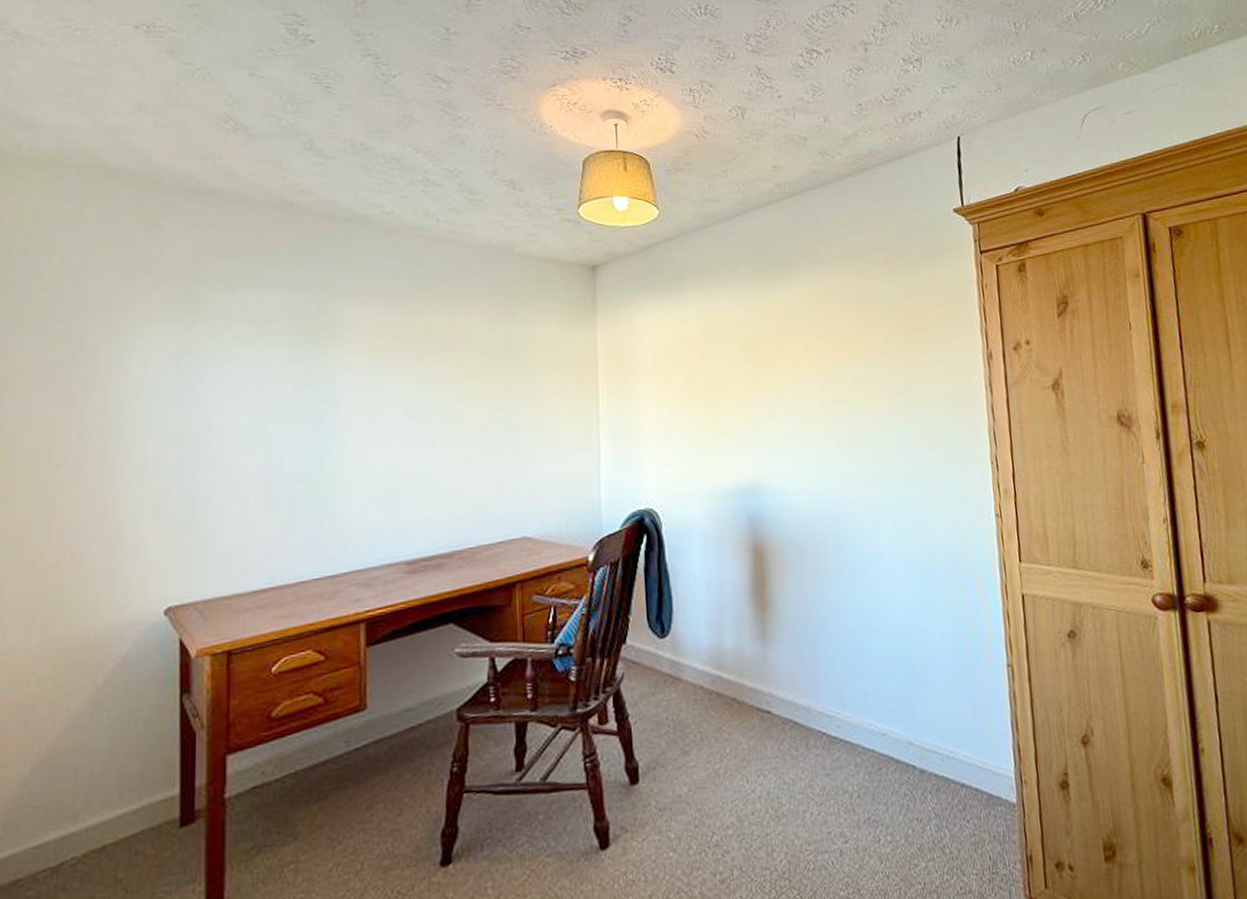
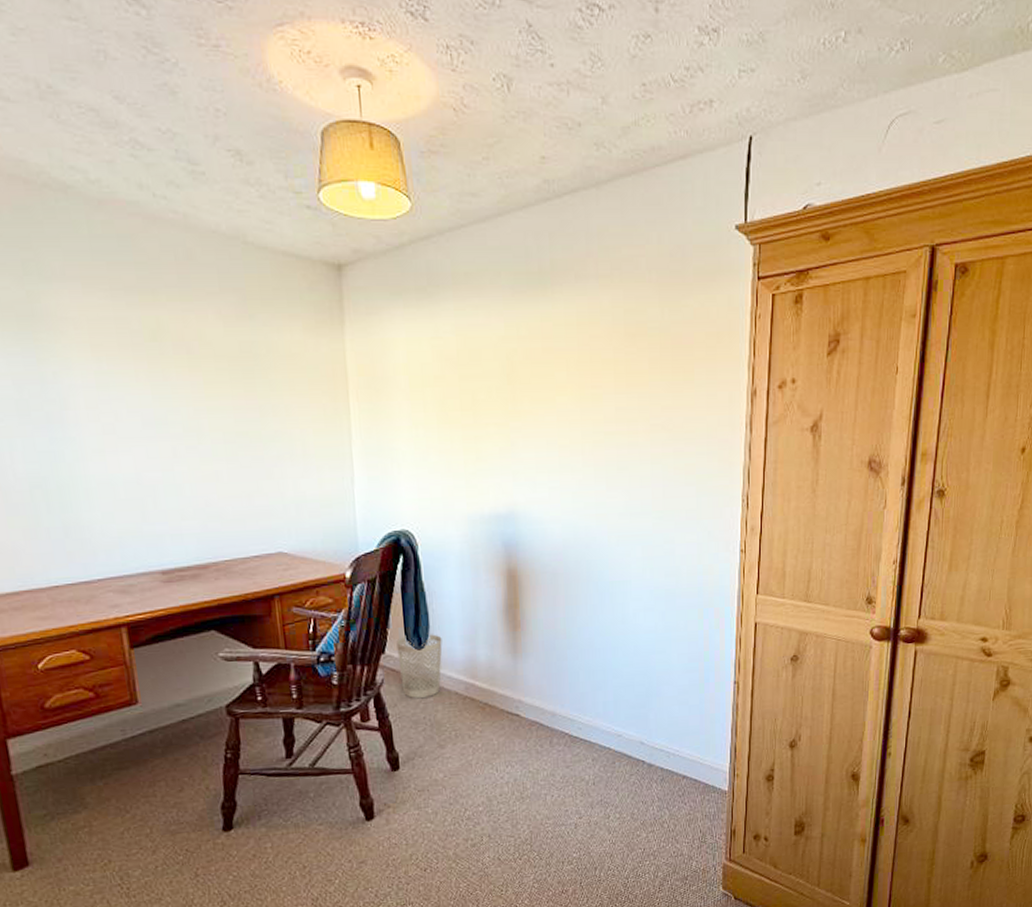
wastebasket: none [638,619,687,695] -> present [396,634,443,699]

